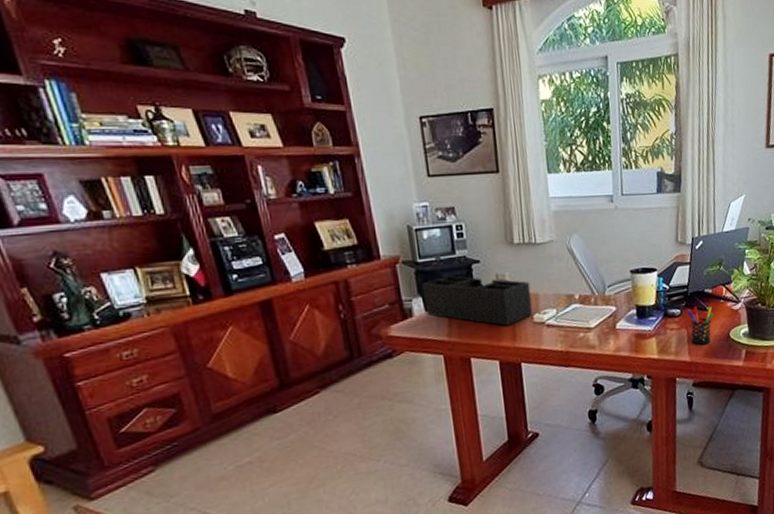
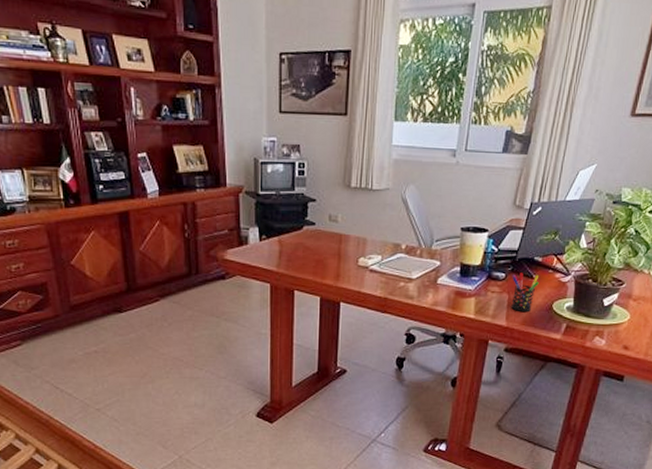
desk organizer: present [422,276,532,326] -> none [260,211,360,265]

